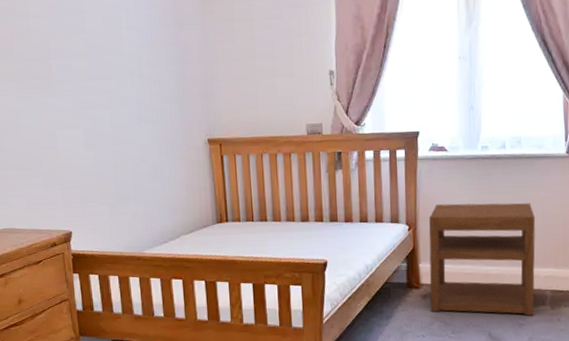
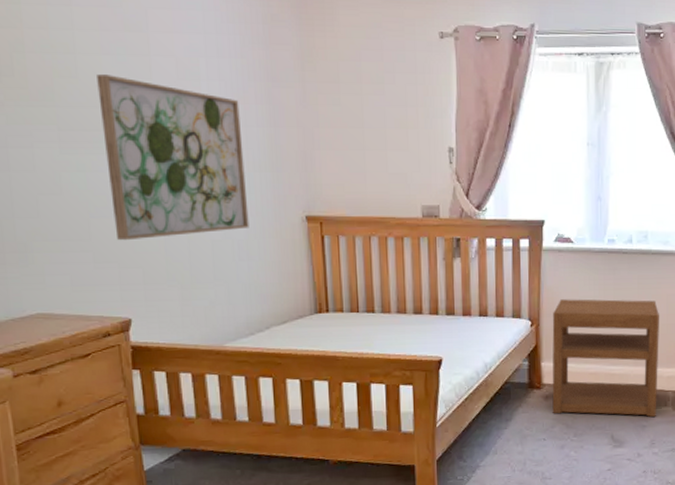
wall art: none [44,32,162,167] -> present [97,74,249,241]

